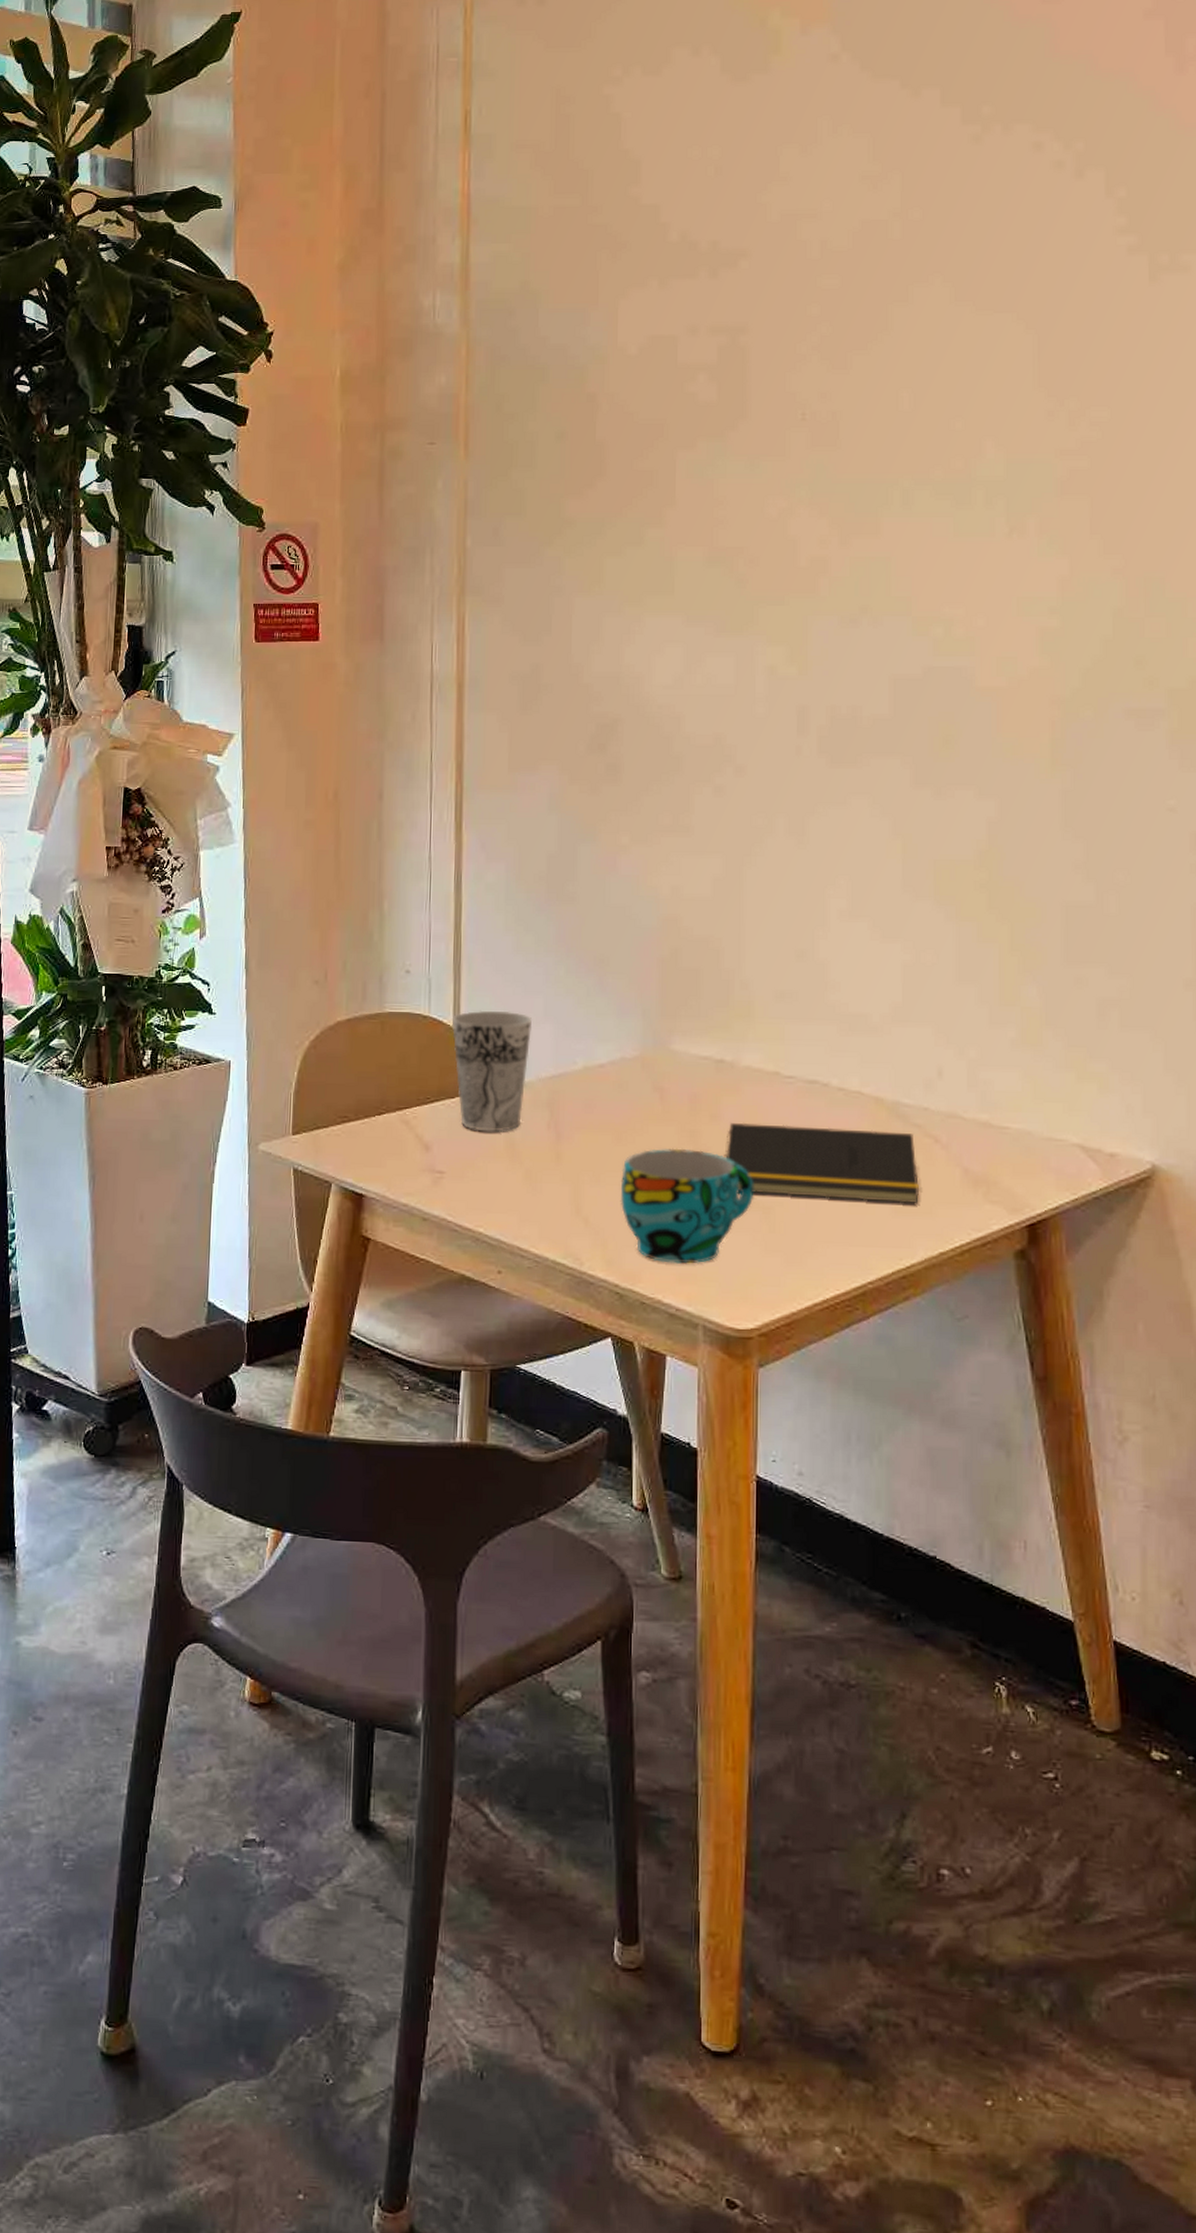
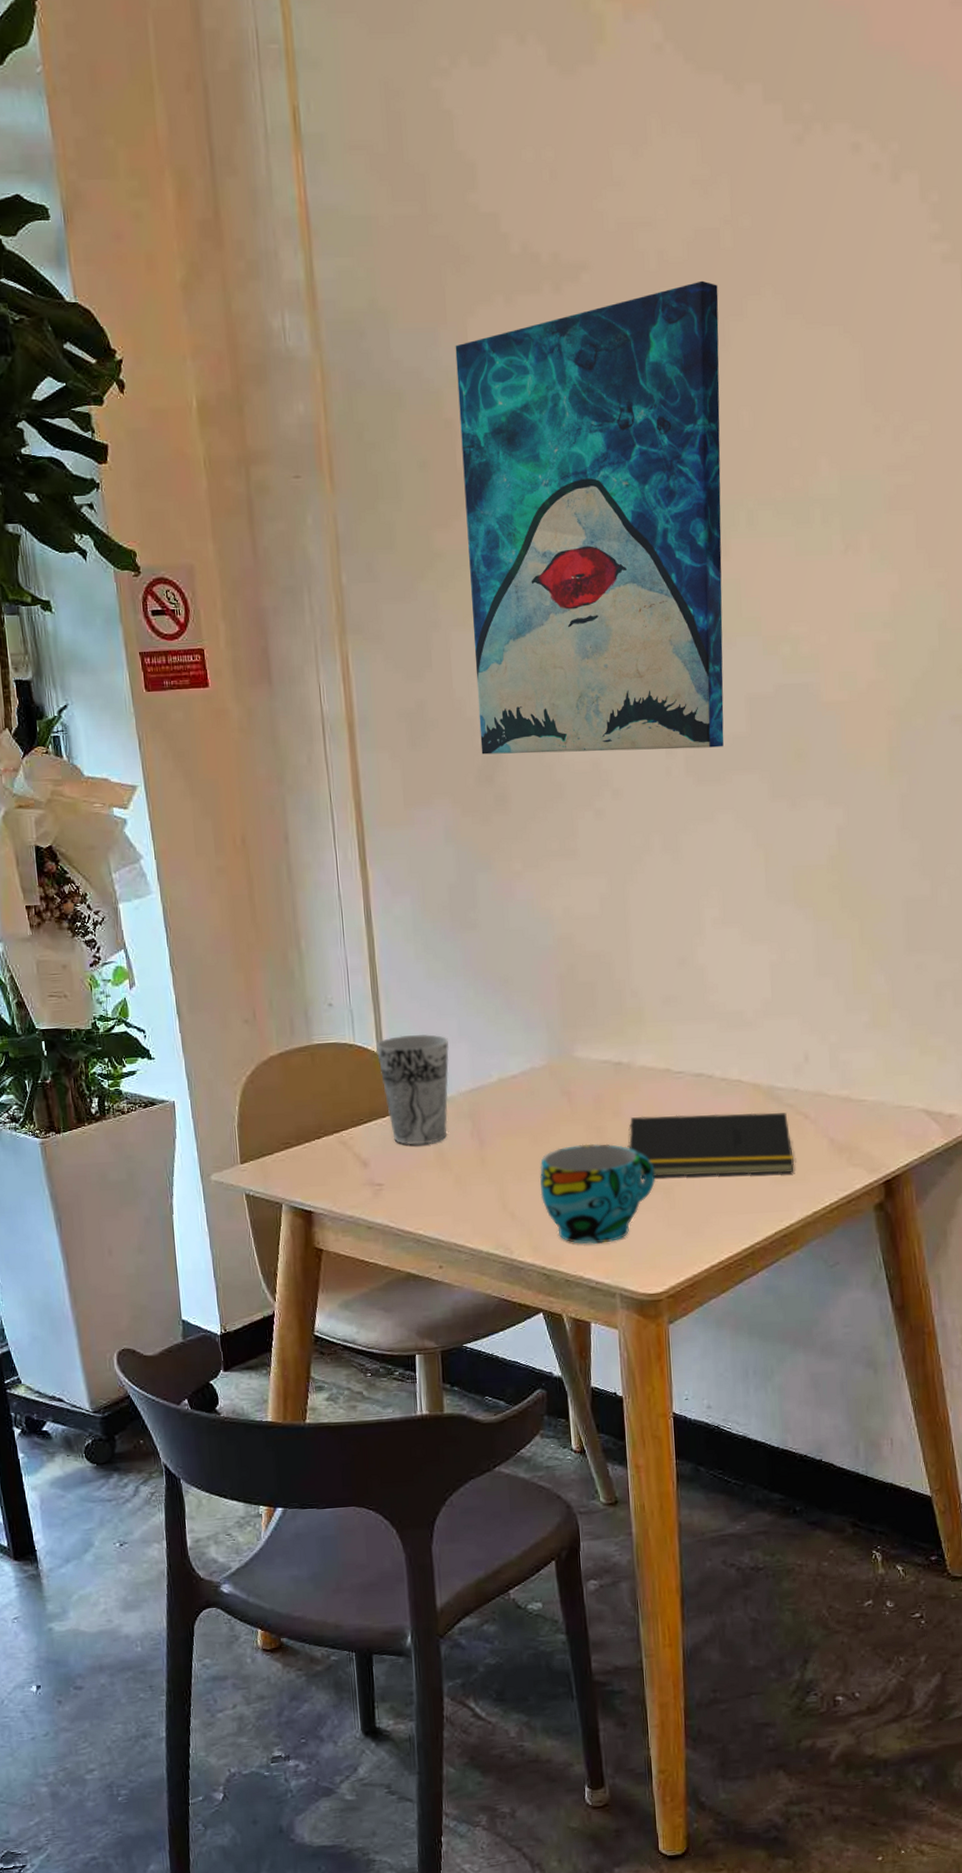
wall art: none [596,268,883,729] -> present [455,280,724,755]

